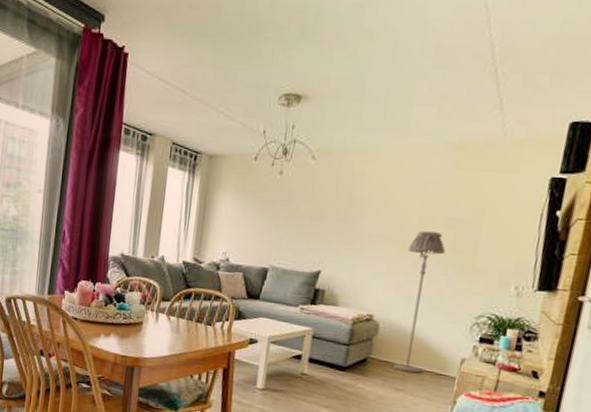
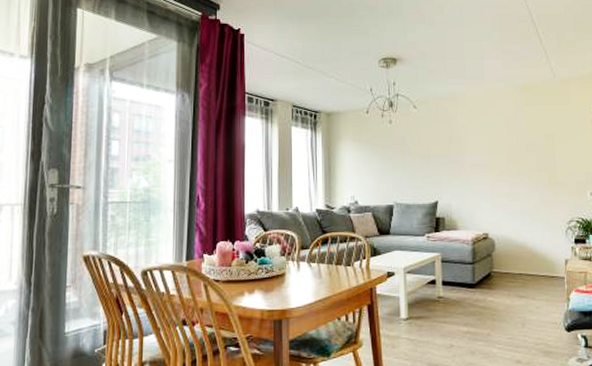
floor lamp: present [393,231,446,374] -> none [504,157,537,280]

